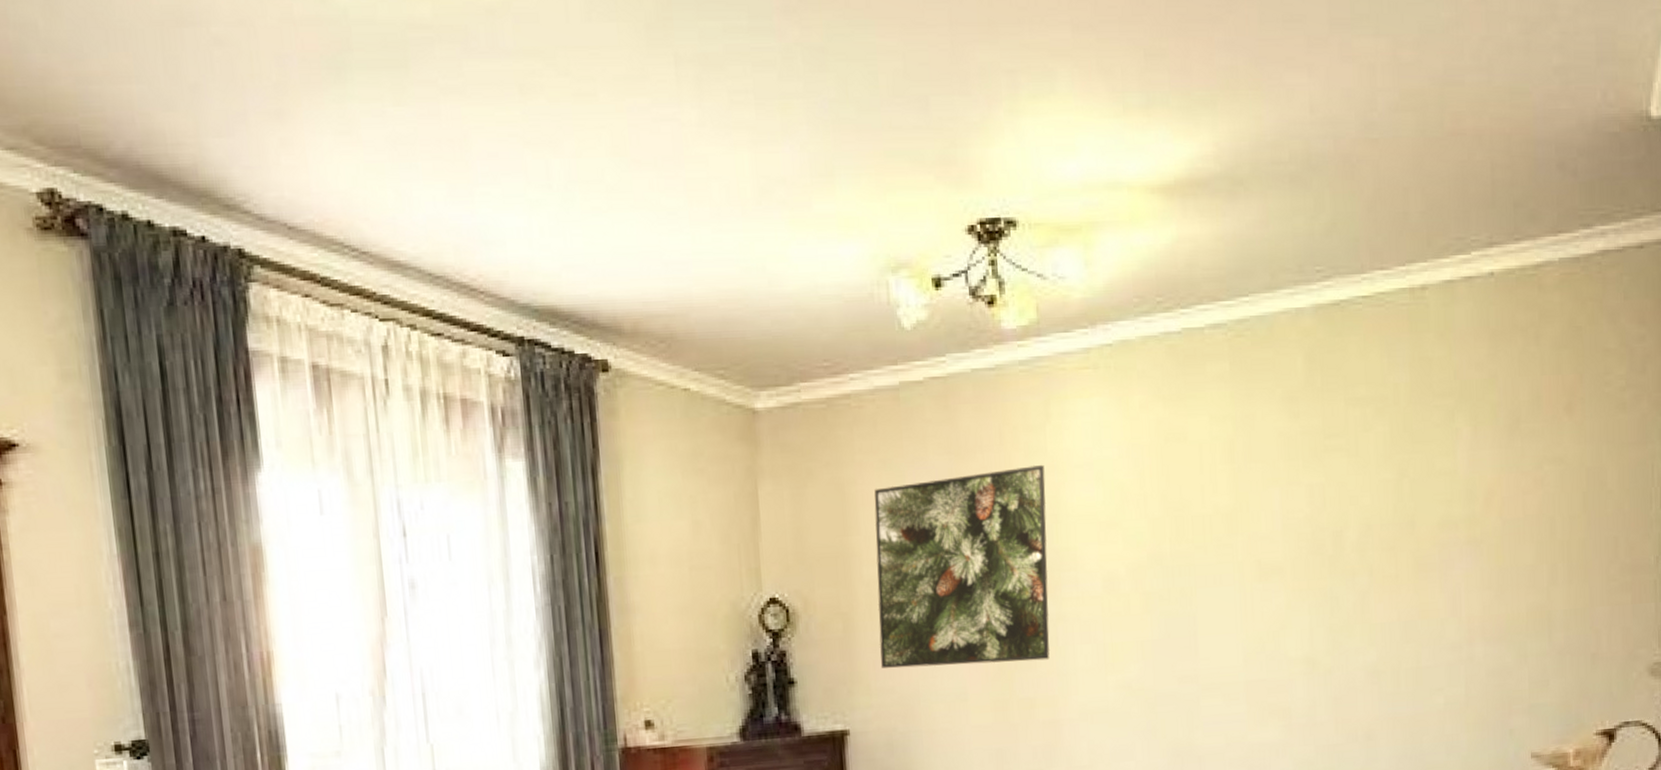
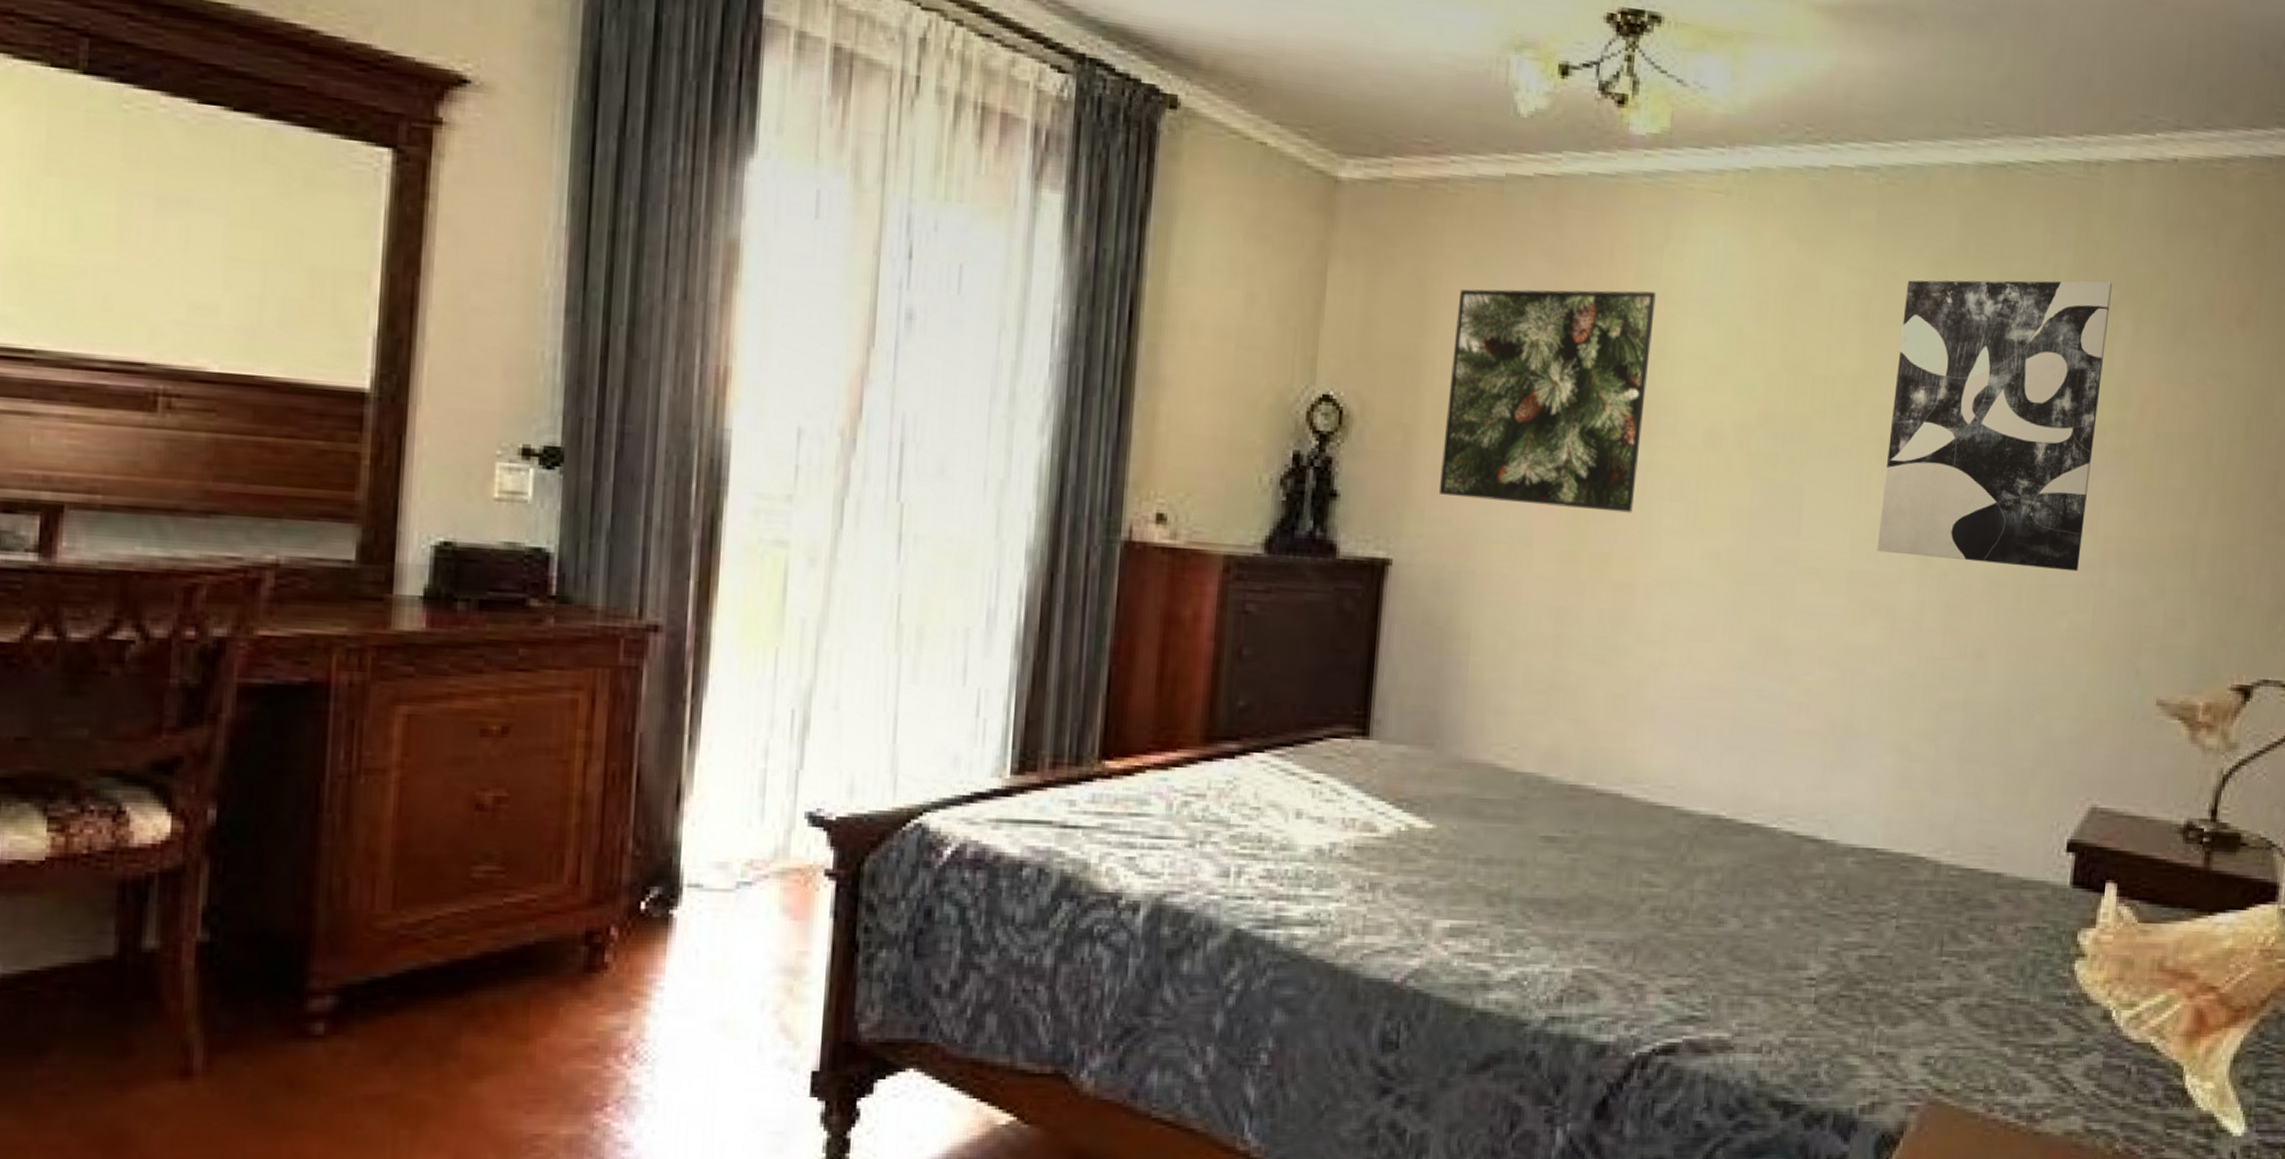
wall art: none [1264,392,1448,661] -> present [1876,280,2112,572]

